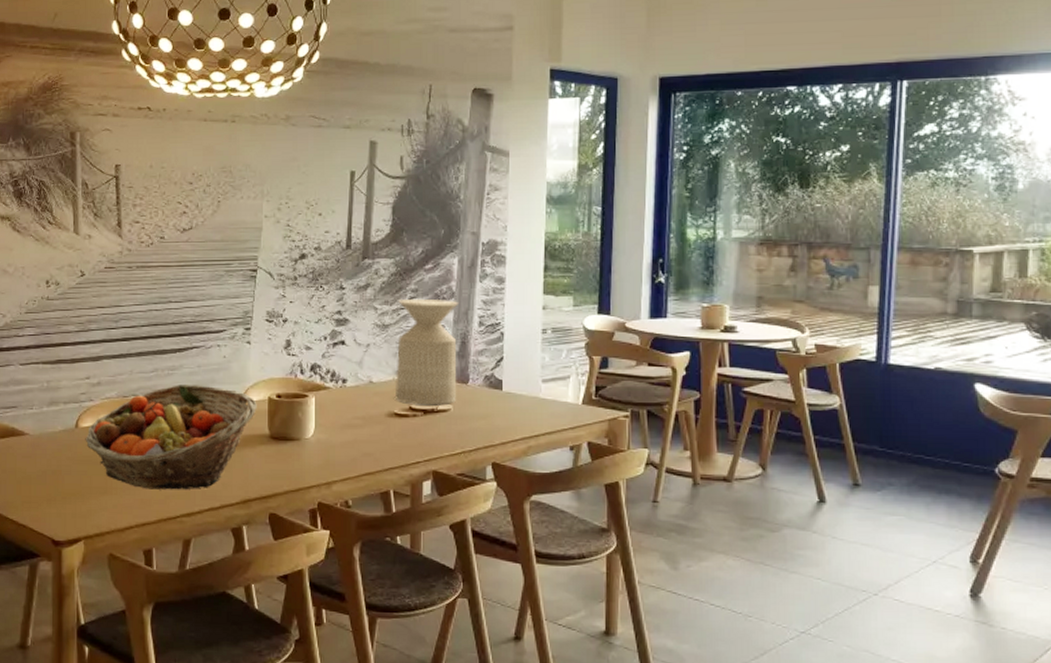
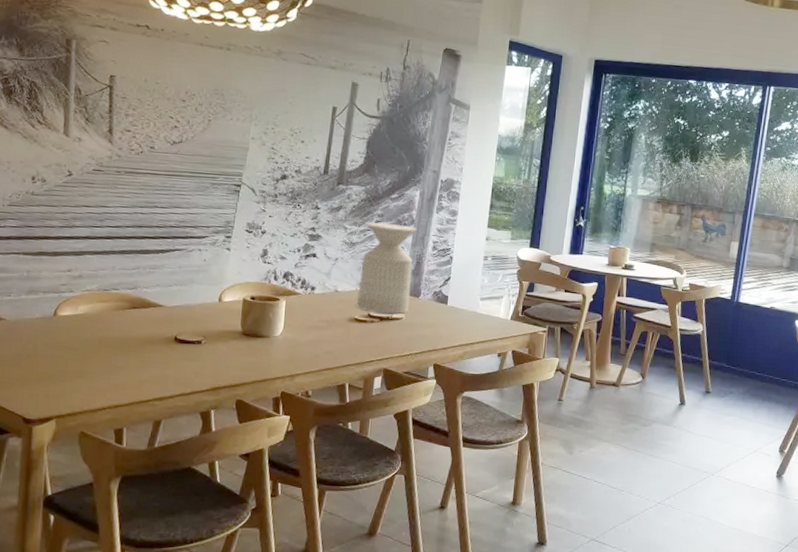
fruit basket: present [85,385,257,490] -> none [63,282,232,377]

